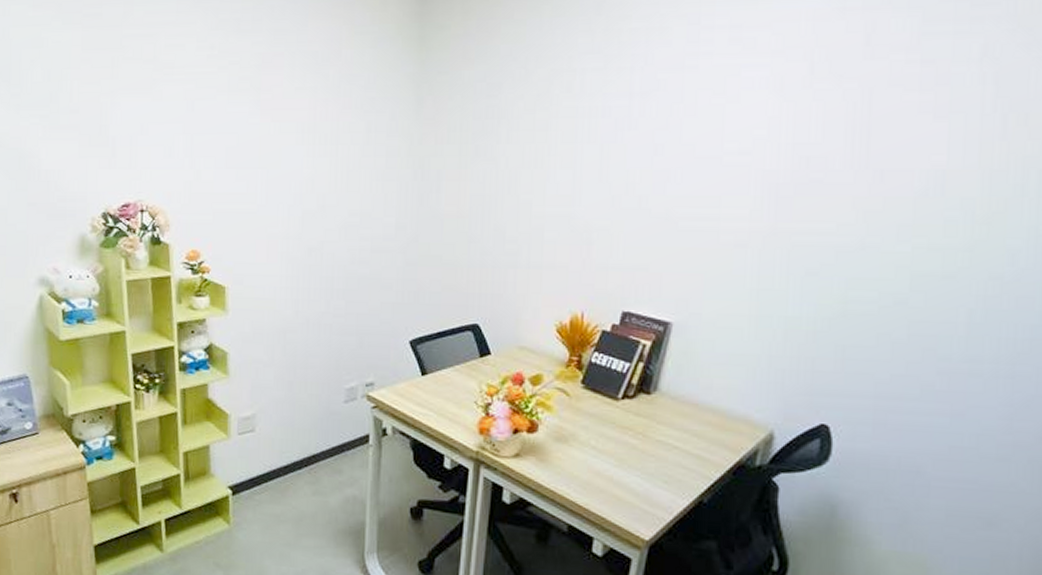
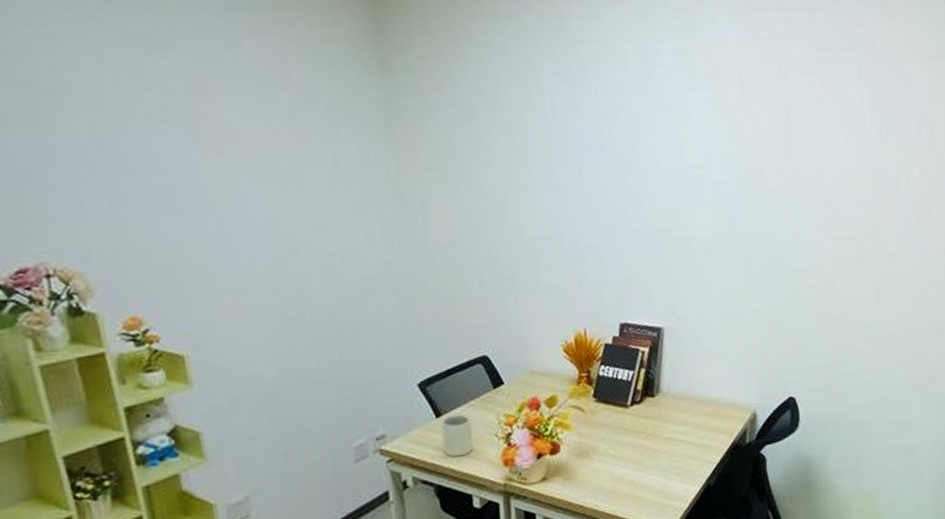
mug: none [423,375,454,417] -> present [440,414,473,458]

